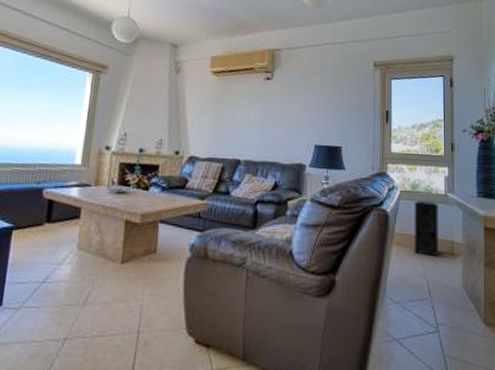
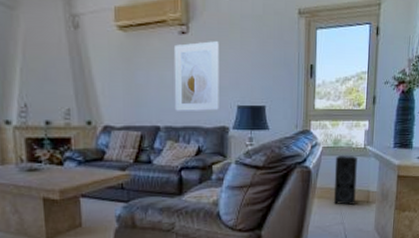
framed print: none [255,86,300,149] -> present [173,41,219,111]

